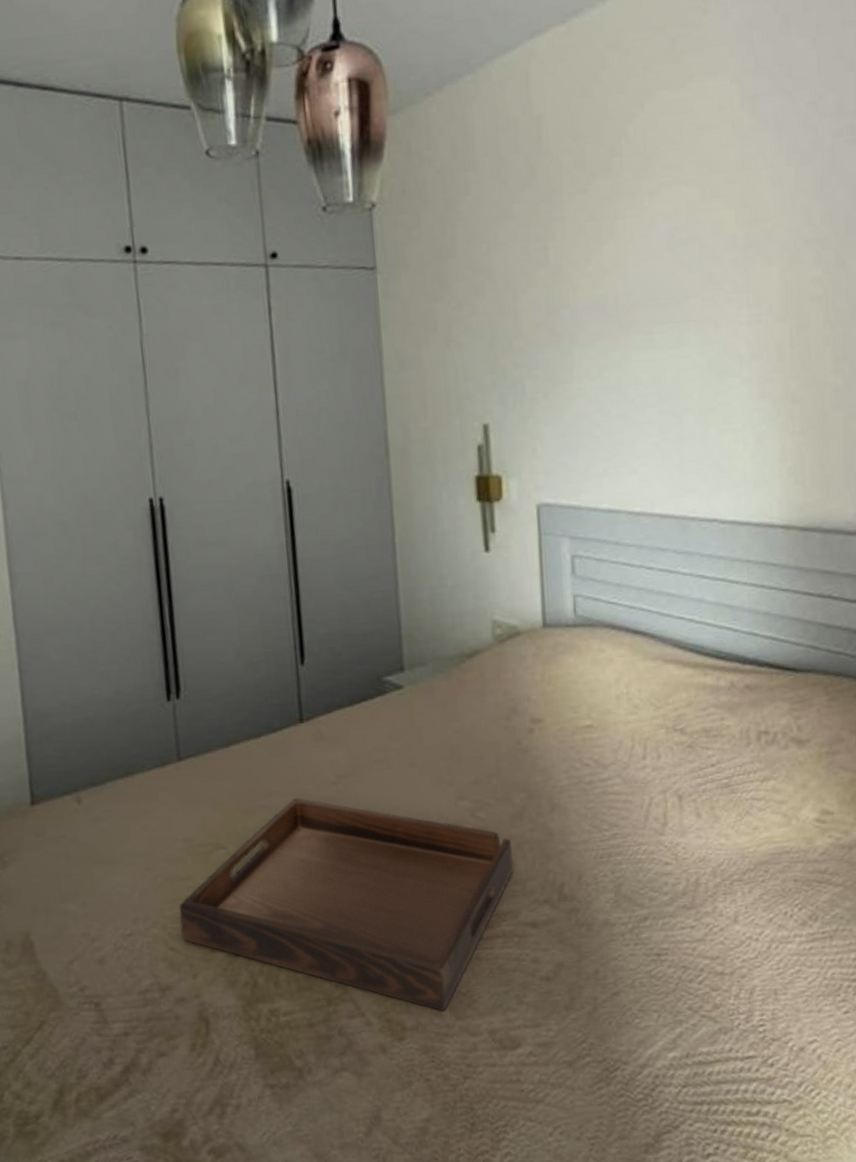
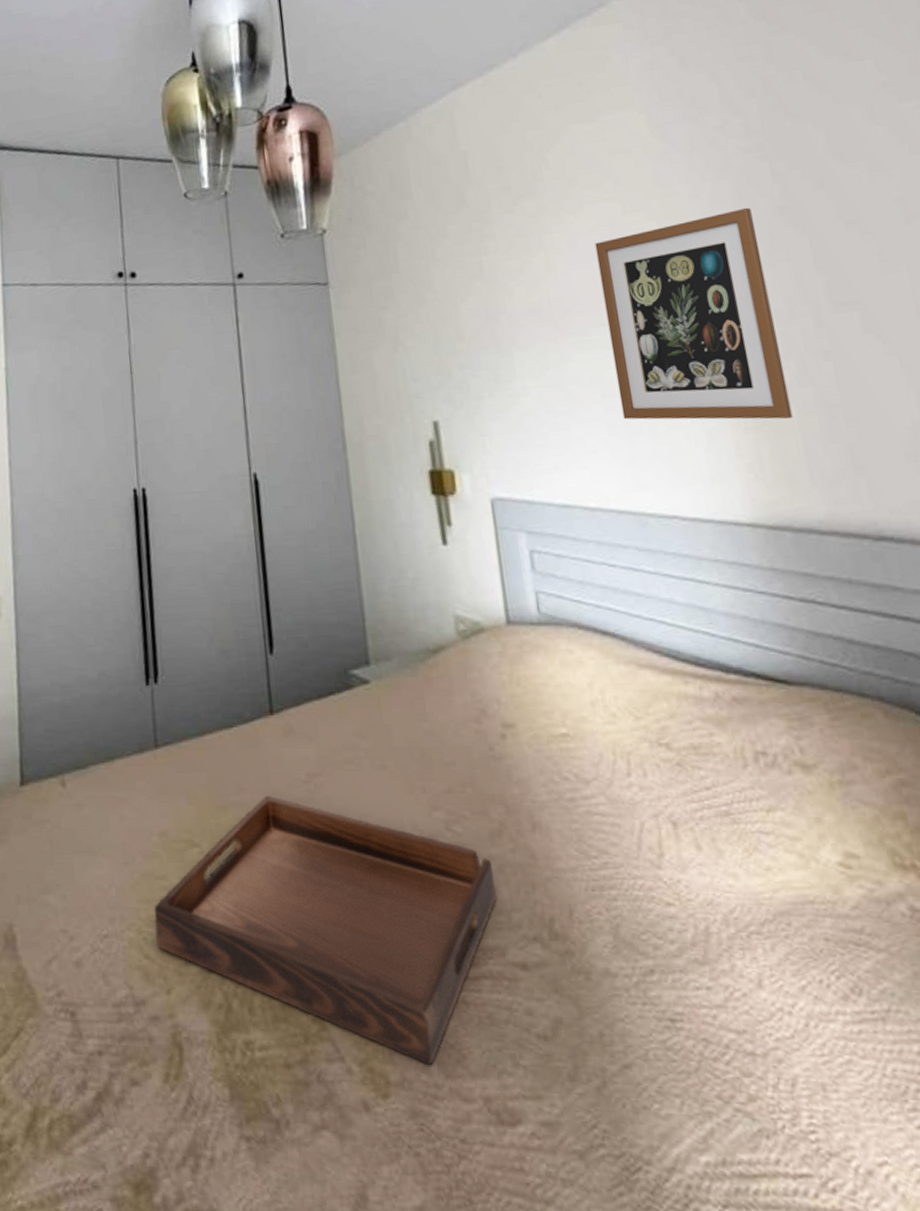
wall art: none [668,197,838,424] -> present [594,207,793,420]

